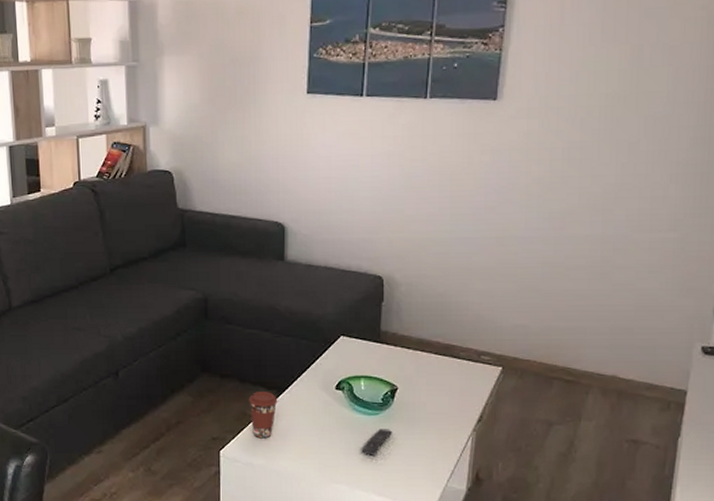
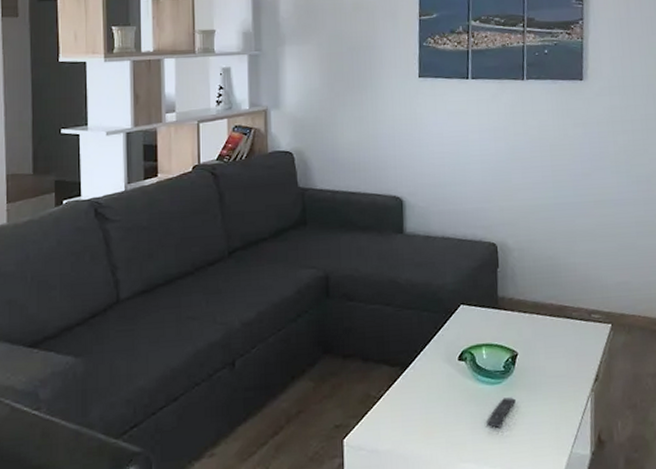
coffee cup: present [248,392,278,439] -> none [371,369,402,421]

